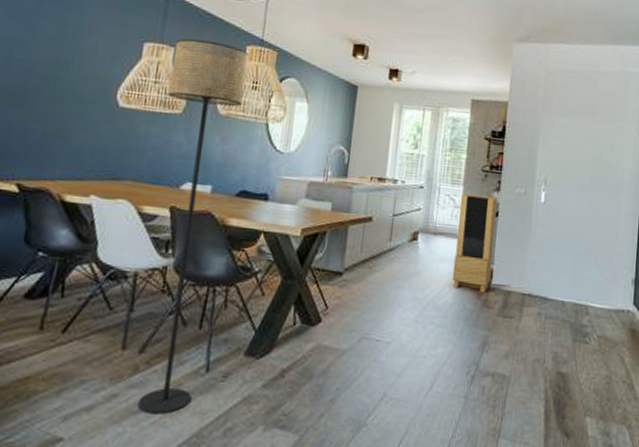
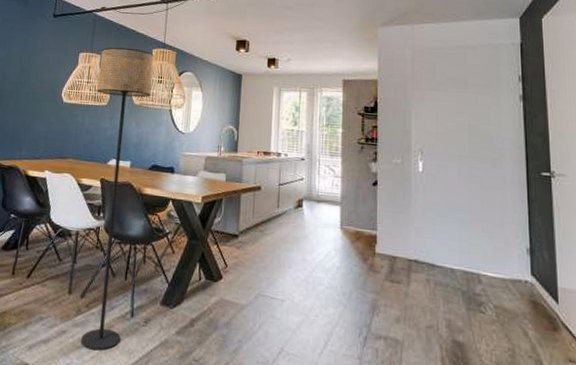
storage cabinet: present [452,193,498,293] -> none [337,164,376,258]

